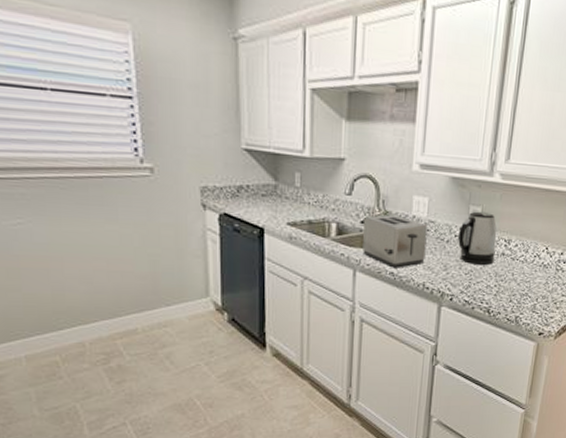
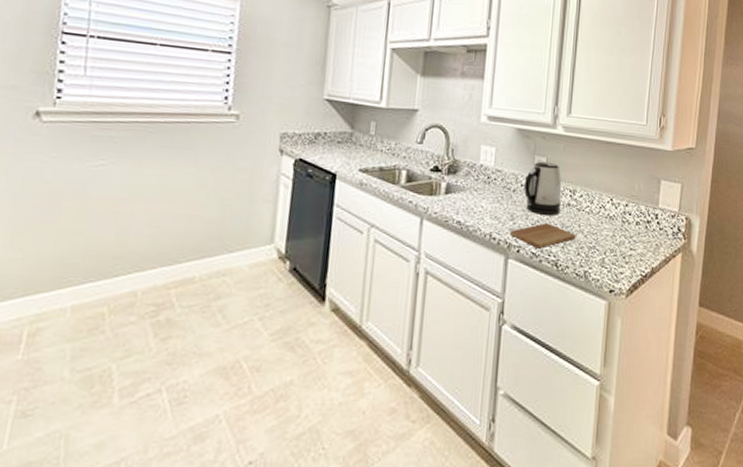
toaster: present [362,214,428,268] -> none [431,163,495,217]
cutting board: none [444,272,509,297] -> present [511,223,576,249]

